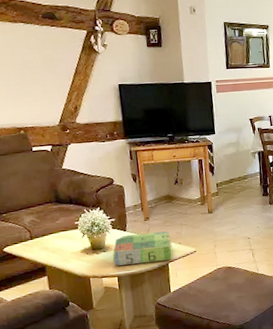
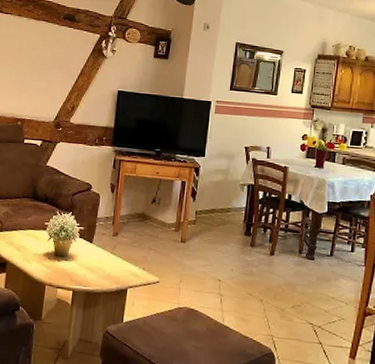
board game: present [113,231,174,266] -> none [73,247,137,285]

